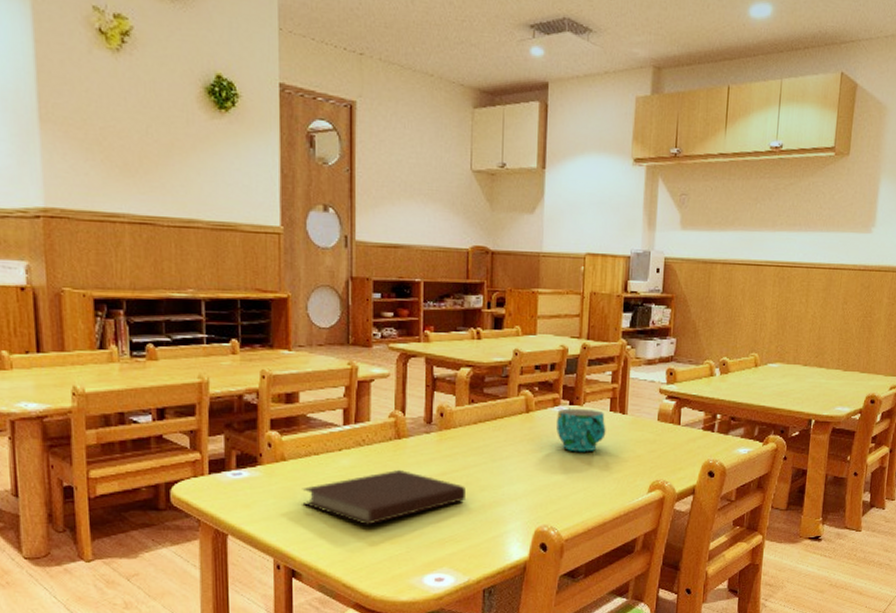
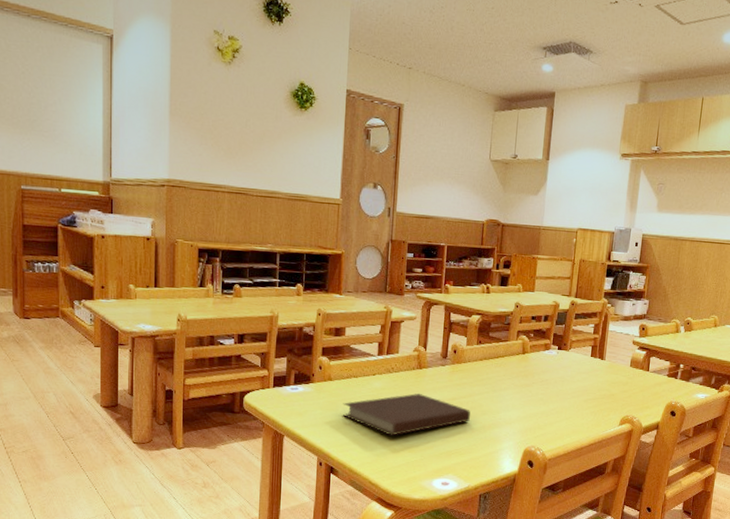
cup: present [557,408,606,452] -> none [546,352,587,389]

